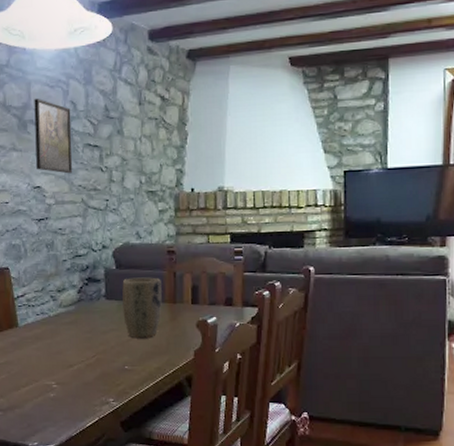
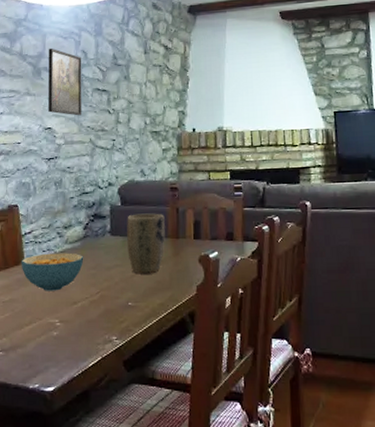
cereal bowl: none [14,316,79,354] -> present [21,253,84,291]

